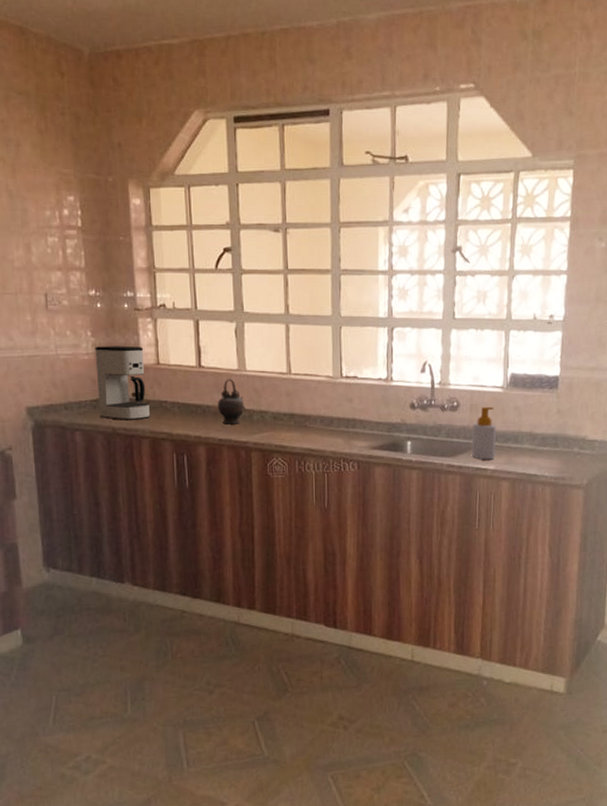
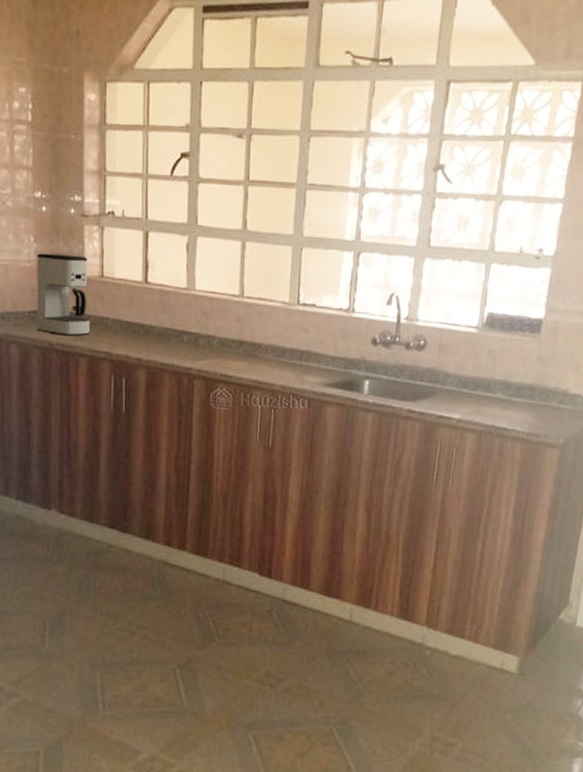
teapot: present [217,378,245,425] -> none [161,297,191,348]
soap bottle: present [471,406,496,460] -> none [436,347,466,408]

